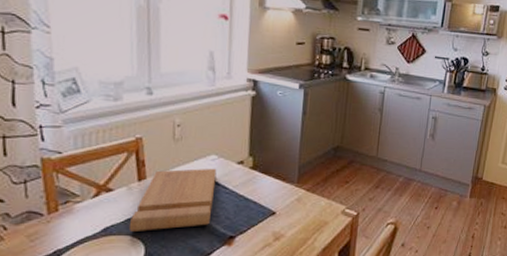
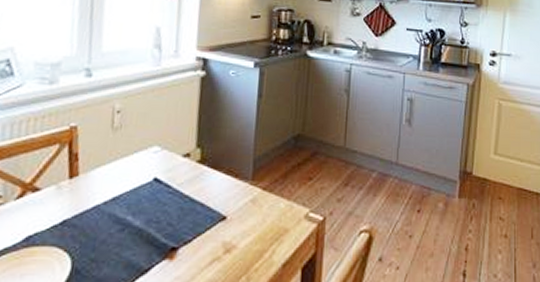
cutting board: present [128,168,217,231] -> none [54,162,159,241]

